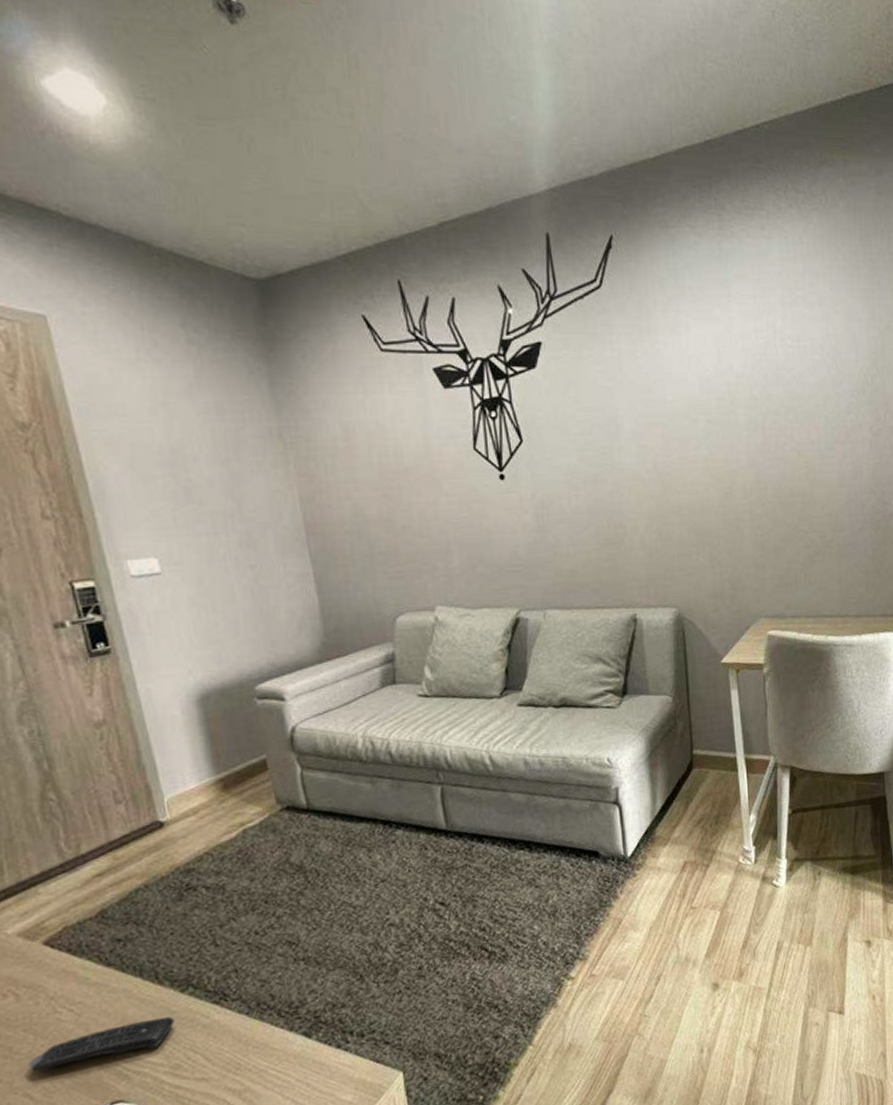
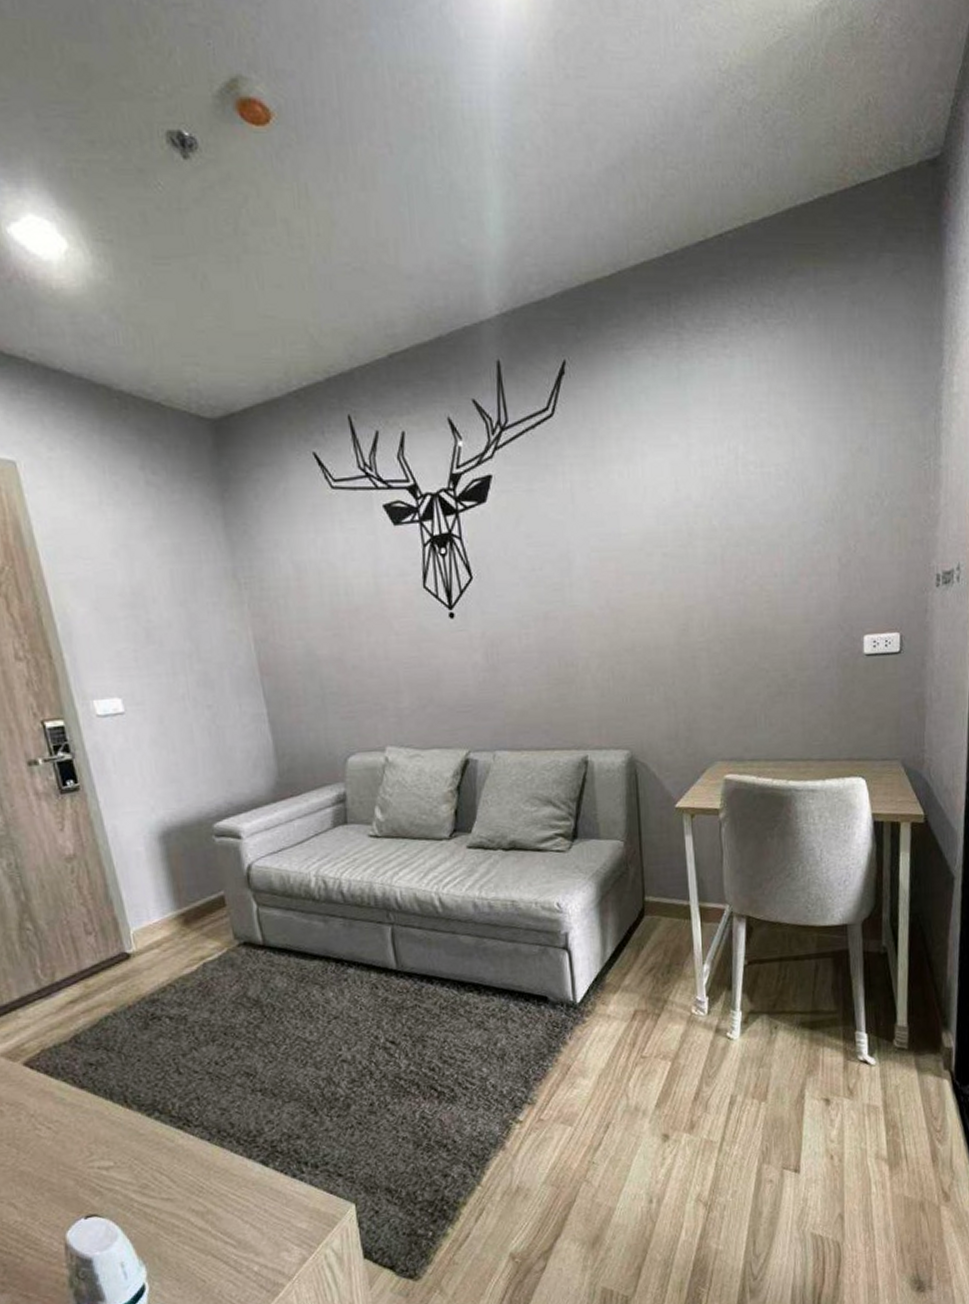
remote control: present [28,1017,175,1072] -> none [12,1139,142,1183]

